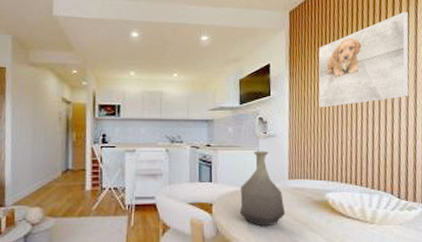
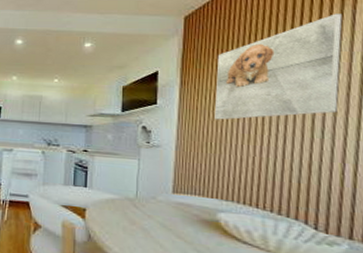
vase: present [239,150,285,227] -> none [114,160,166,240]

